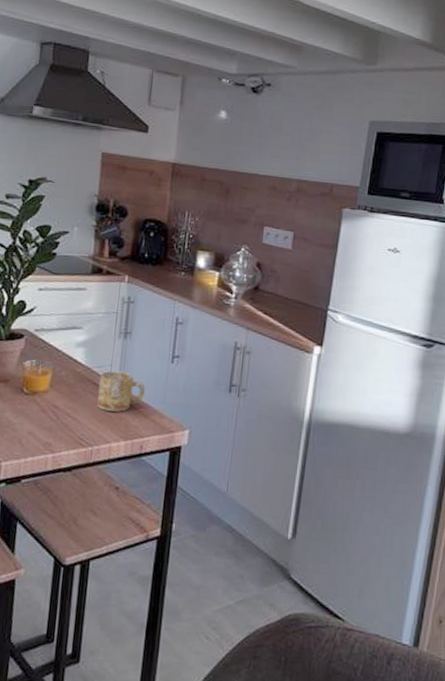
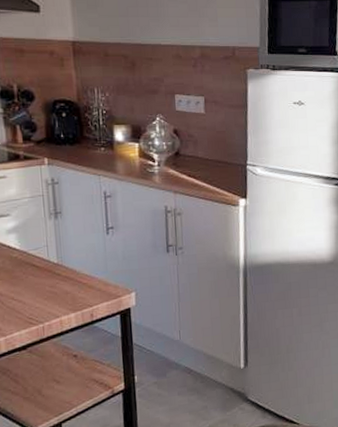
mug: present [97,370,145,412] -> none [38,249,86,289]

